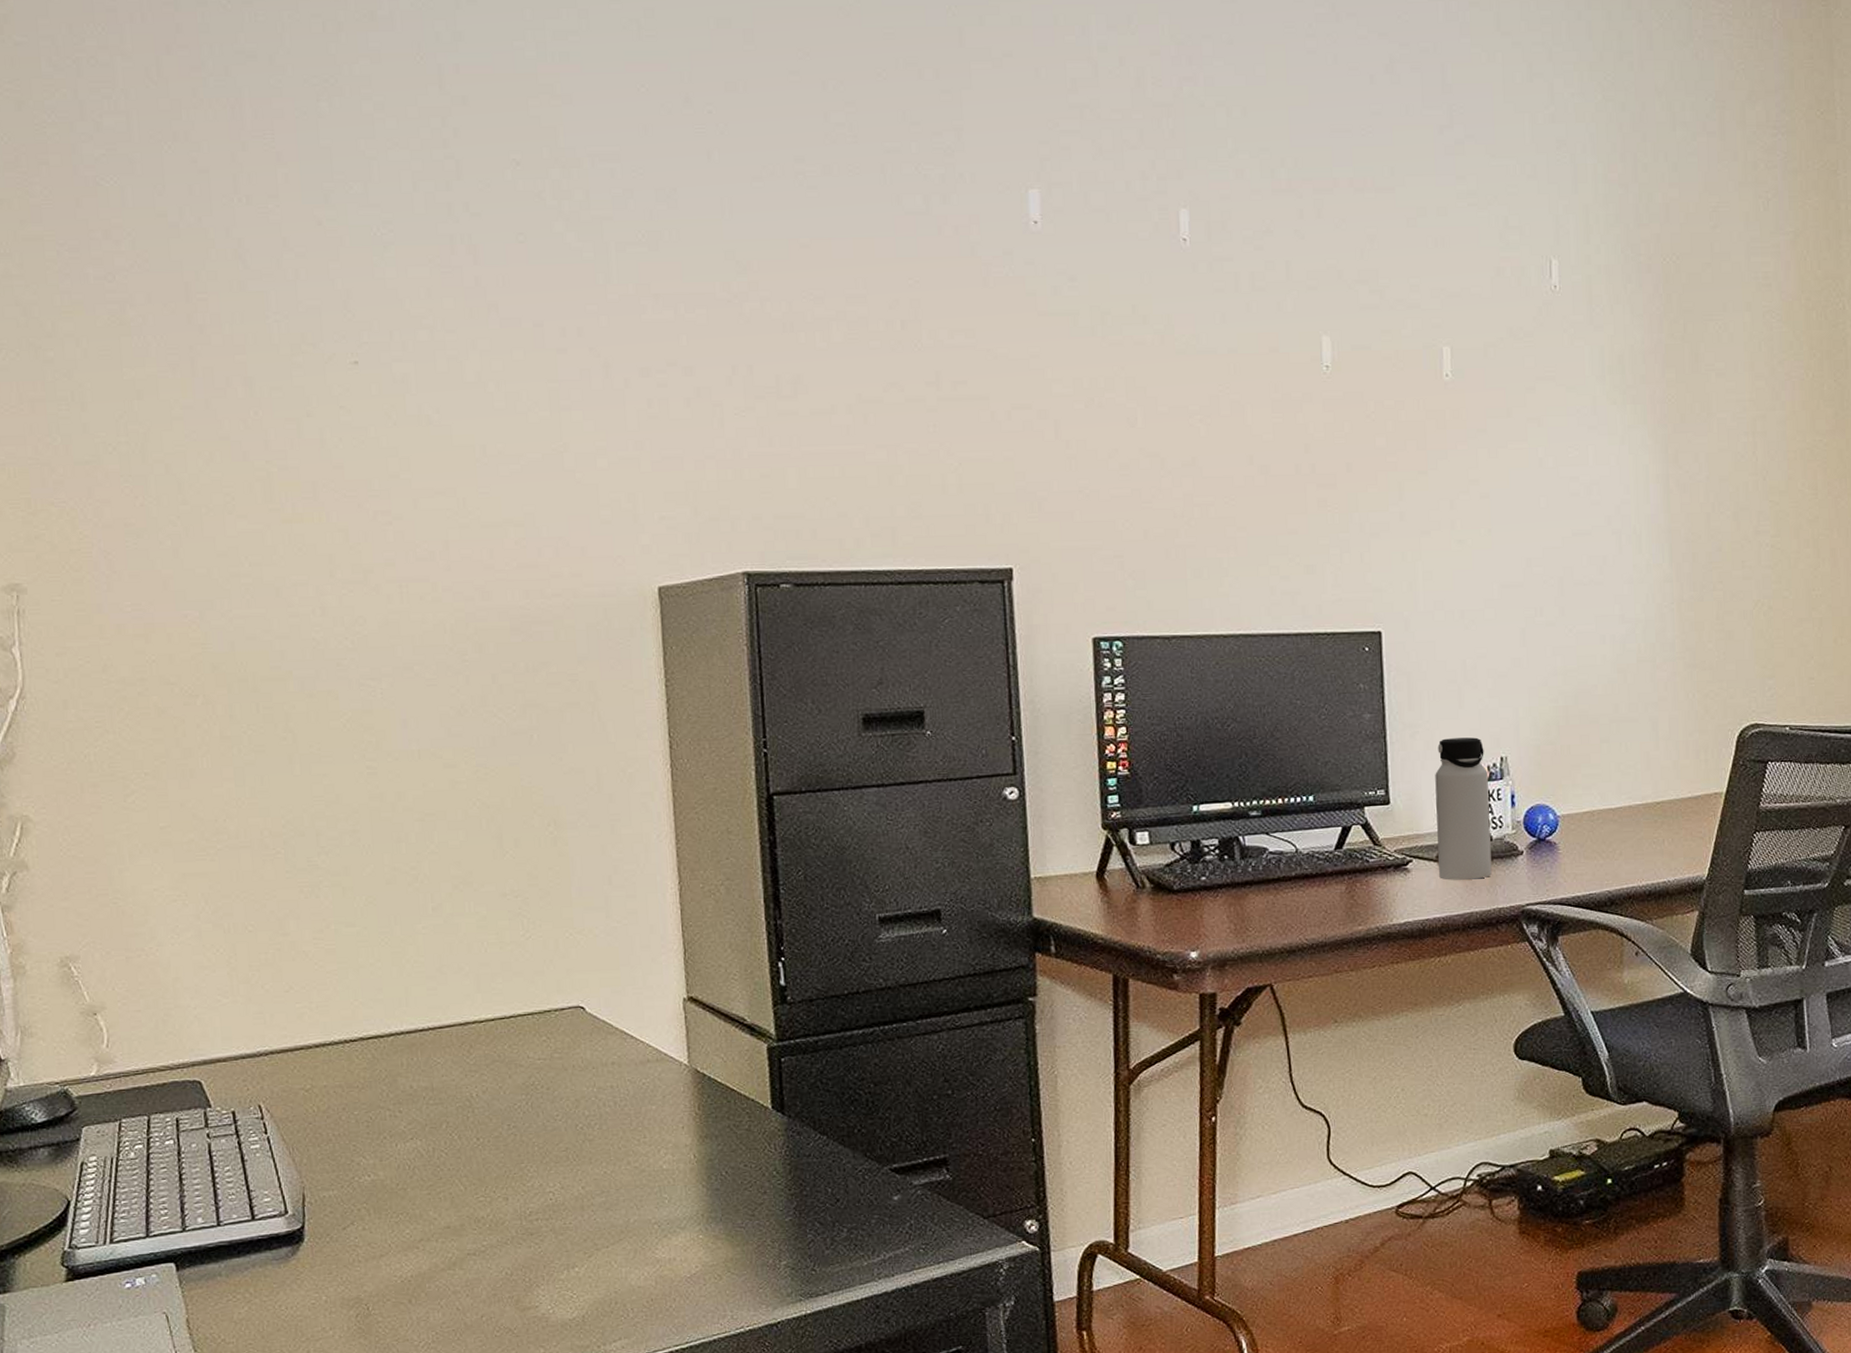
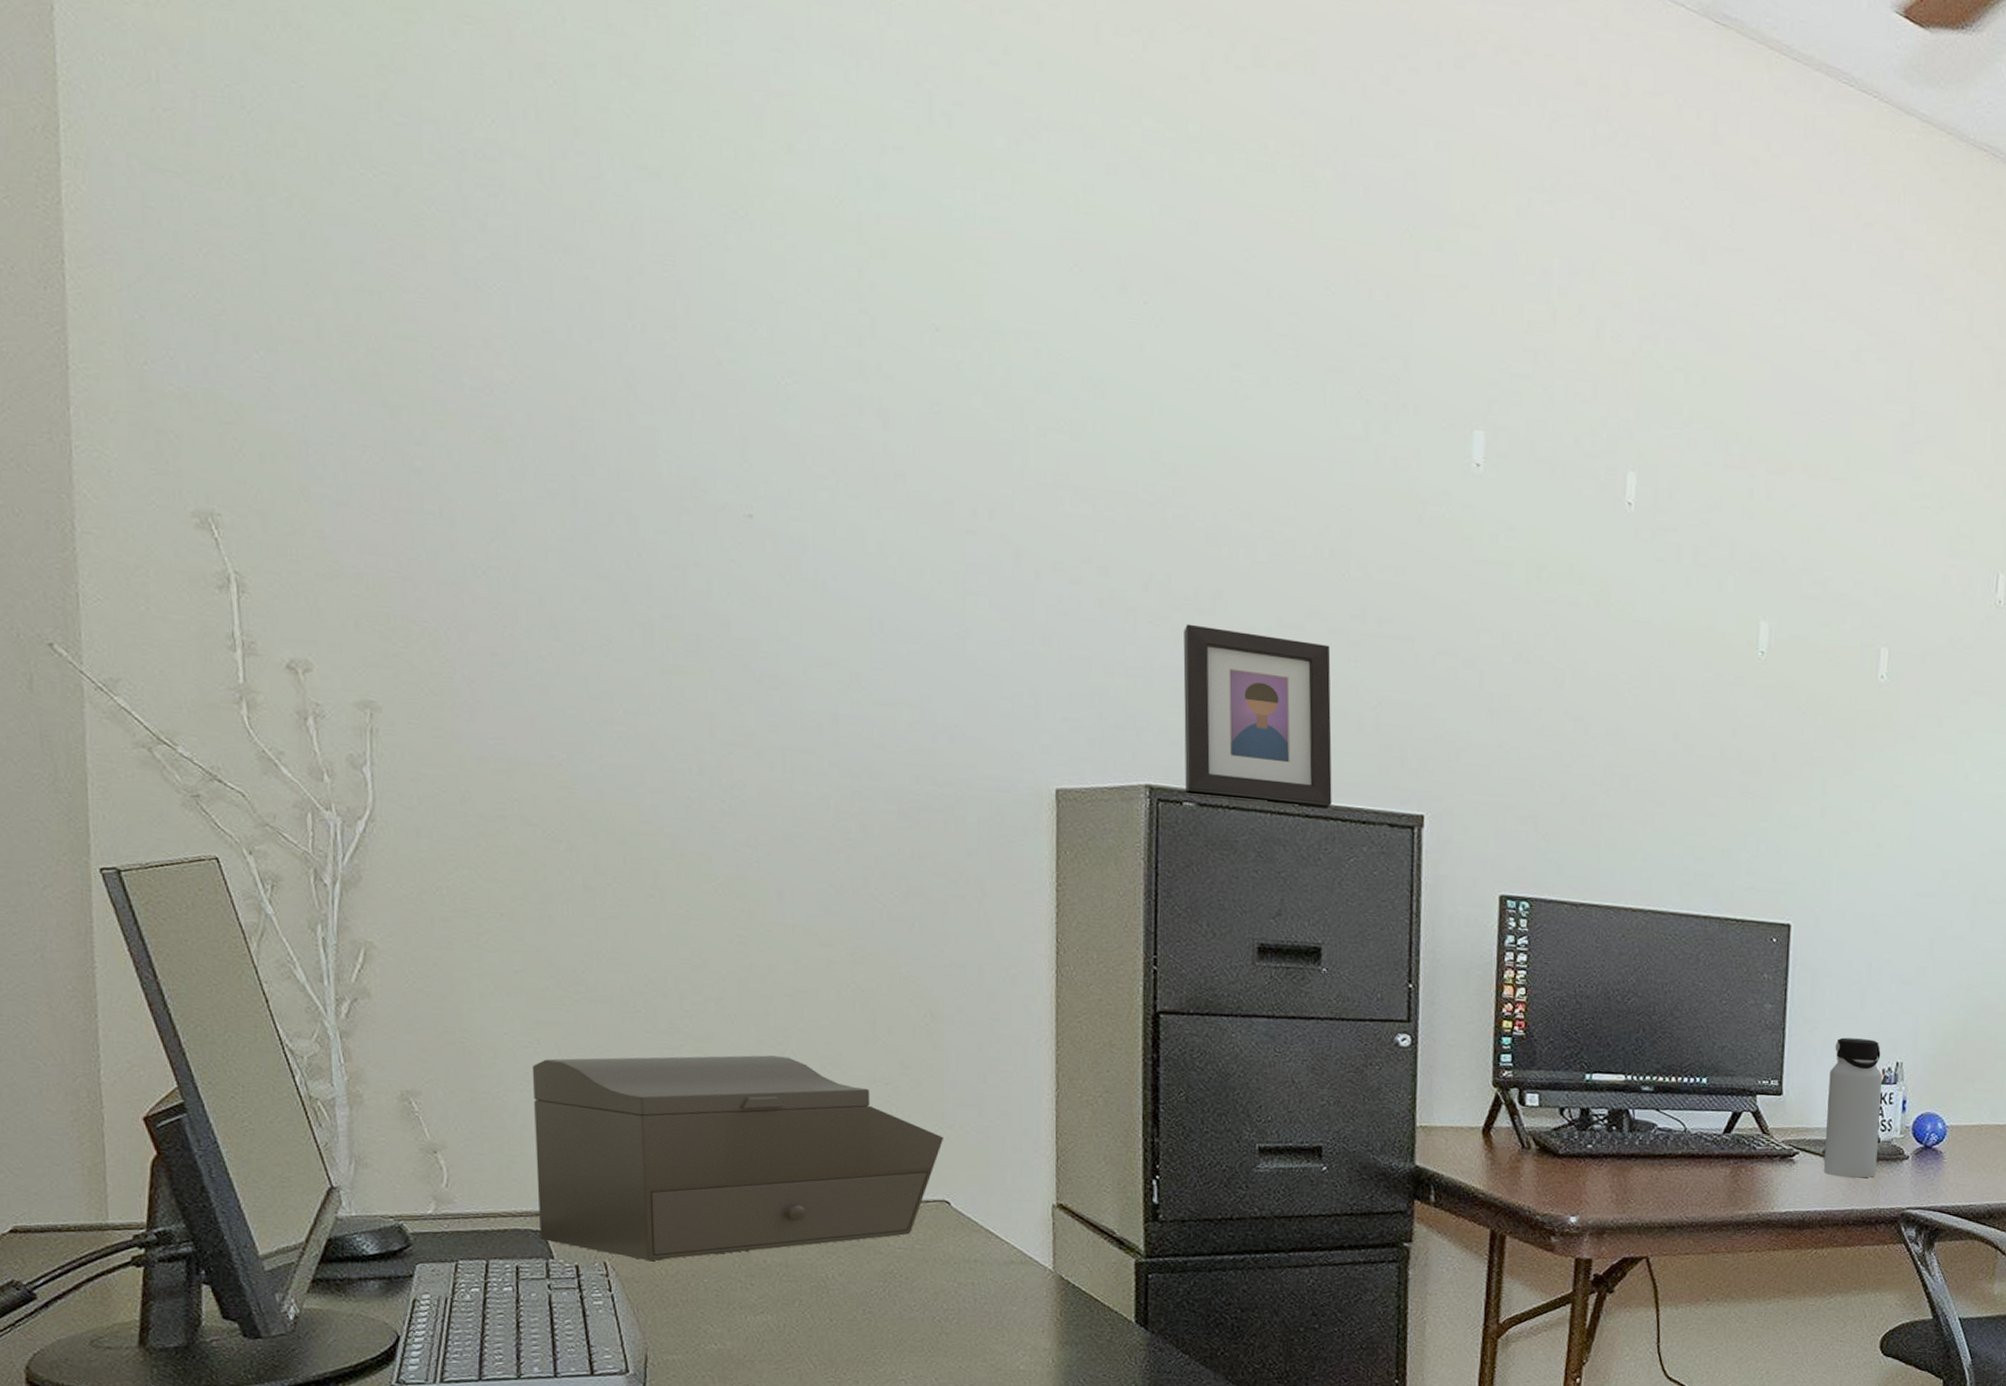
sewing box: none [181,881,574,1100] -> present [532,1055,943,1261]
picture frame: none [768,411,923,578] -> present [1183,623,1332,810]

